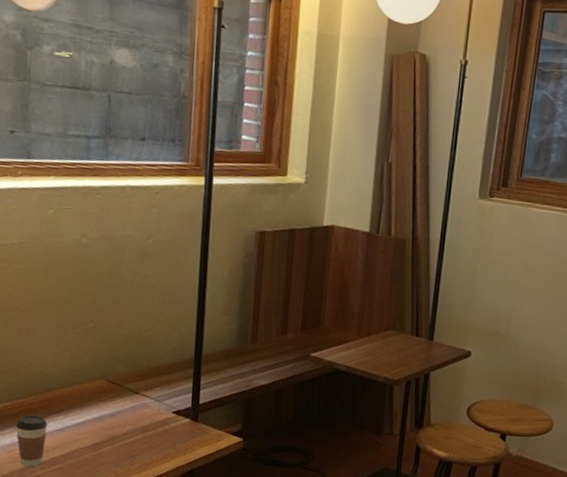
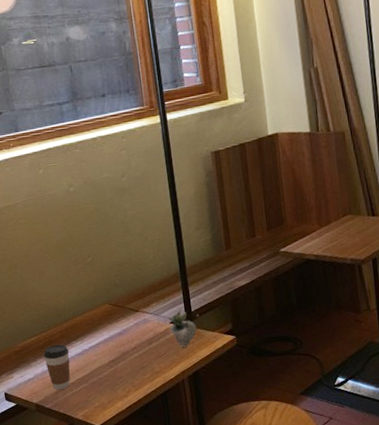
succulent plant: none [170,399,207,442] -> present [167,309,199,348]

